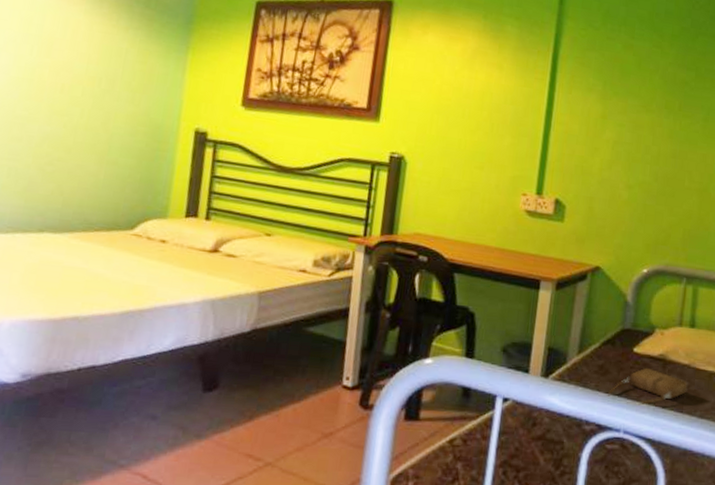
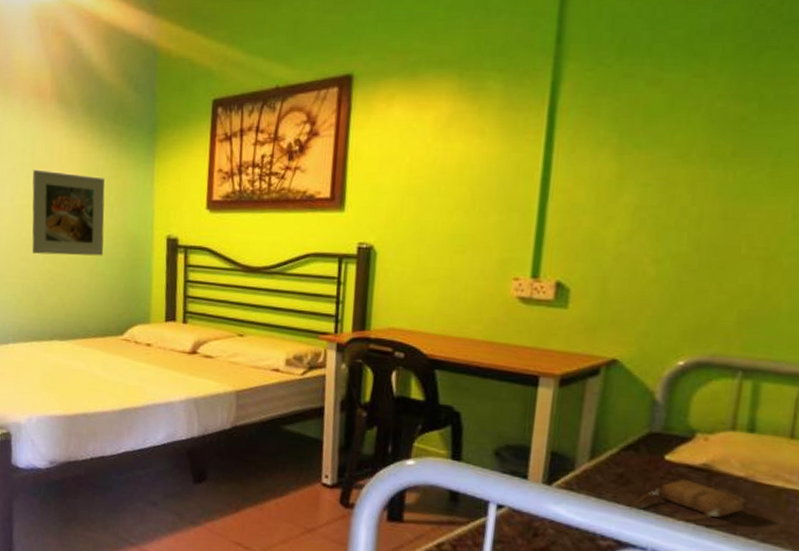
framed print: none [27,42,128,143] -> present [32,169,105,256]

